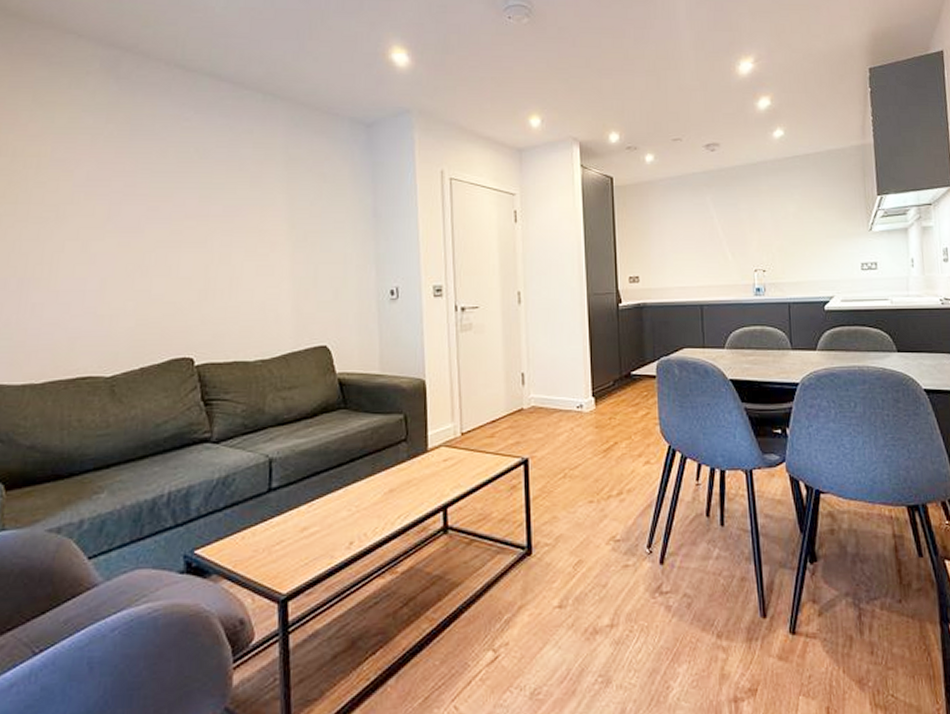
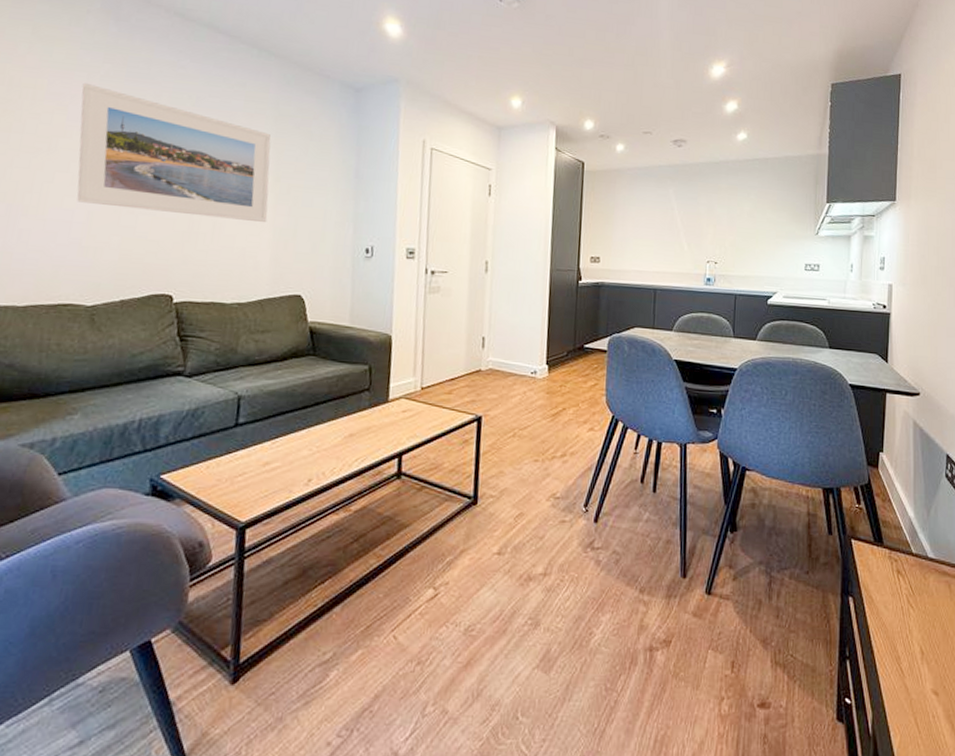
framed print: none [86,145,286,274] -> present [77,82,271,223]

